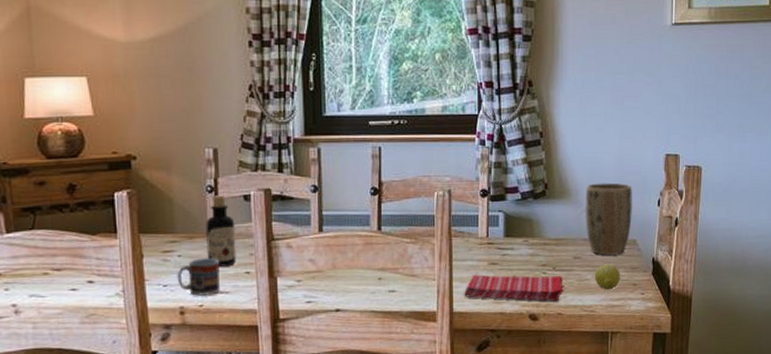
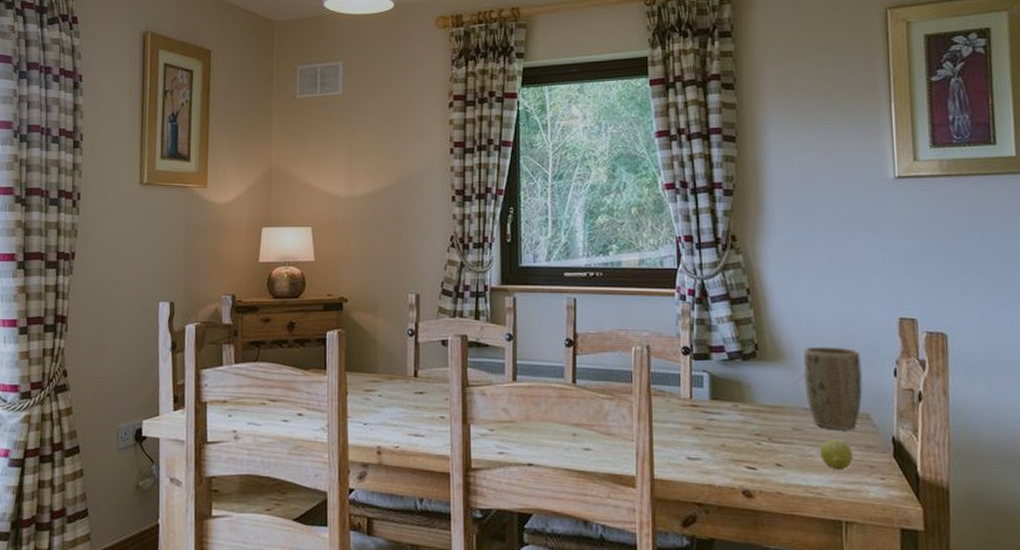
cup: present [177,258,220,296] -> none [377,399,417,437]
bottle: present [206,195,237,267] -> none [405,339,432,410]
dish towel: present [463,274,564,301] -> none [665,439,783,477]

